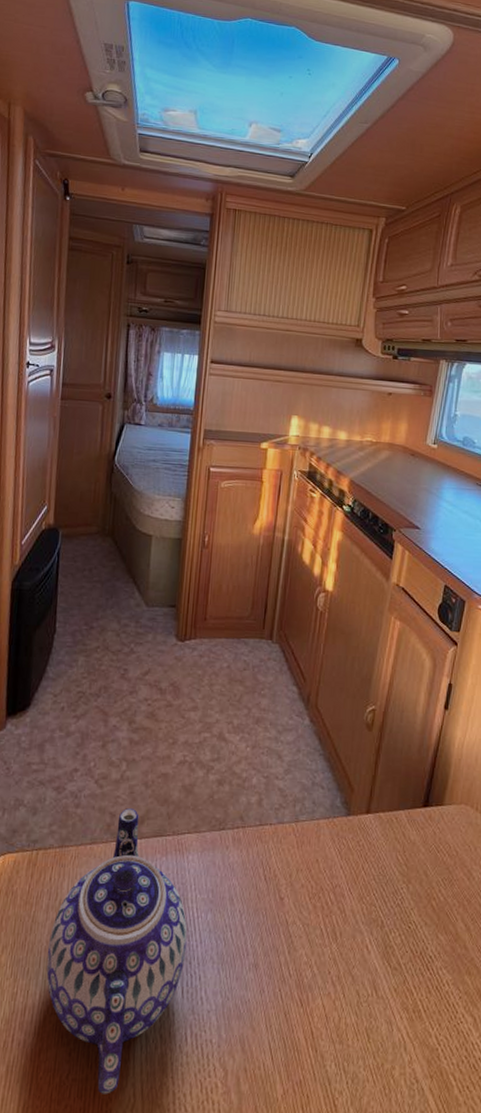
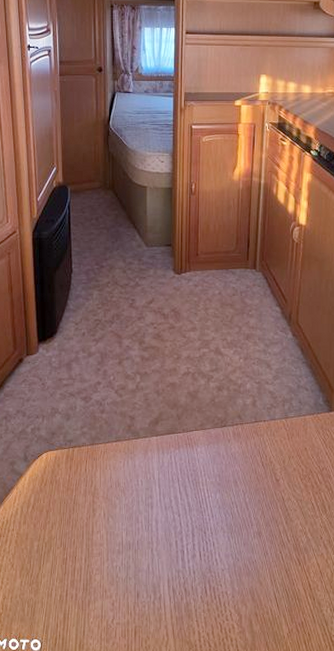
teapot: present [46,808,188,1094] -> none [88,412,201,634]

